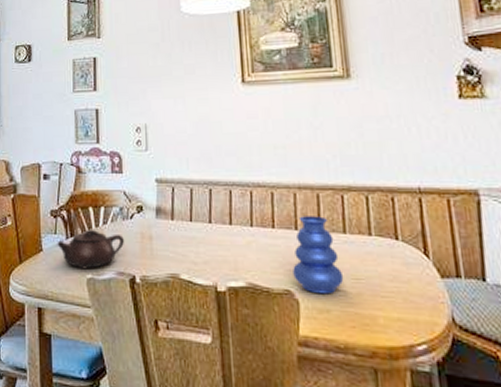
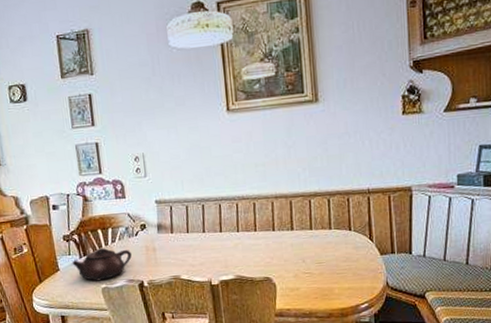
vase: present [293,216,344,295] -> none [271,218,310,278]

